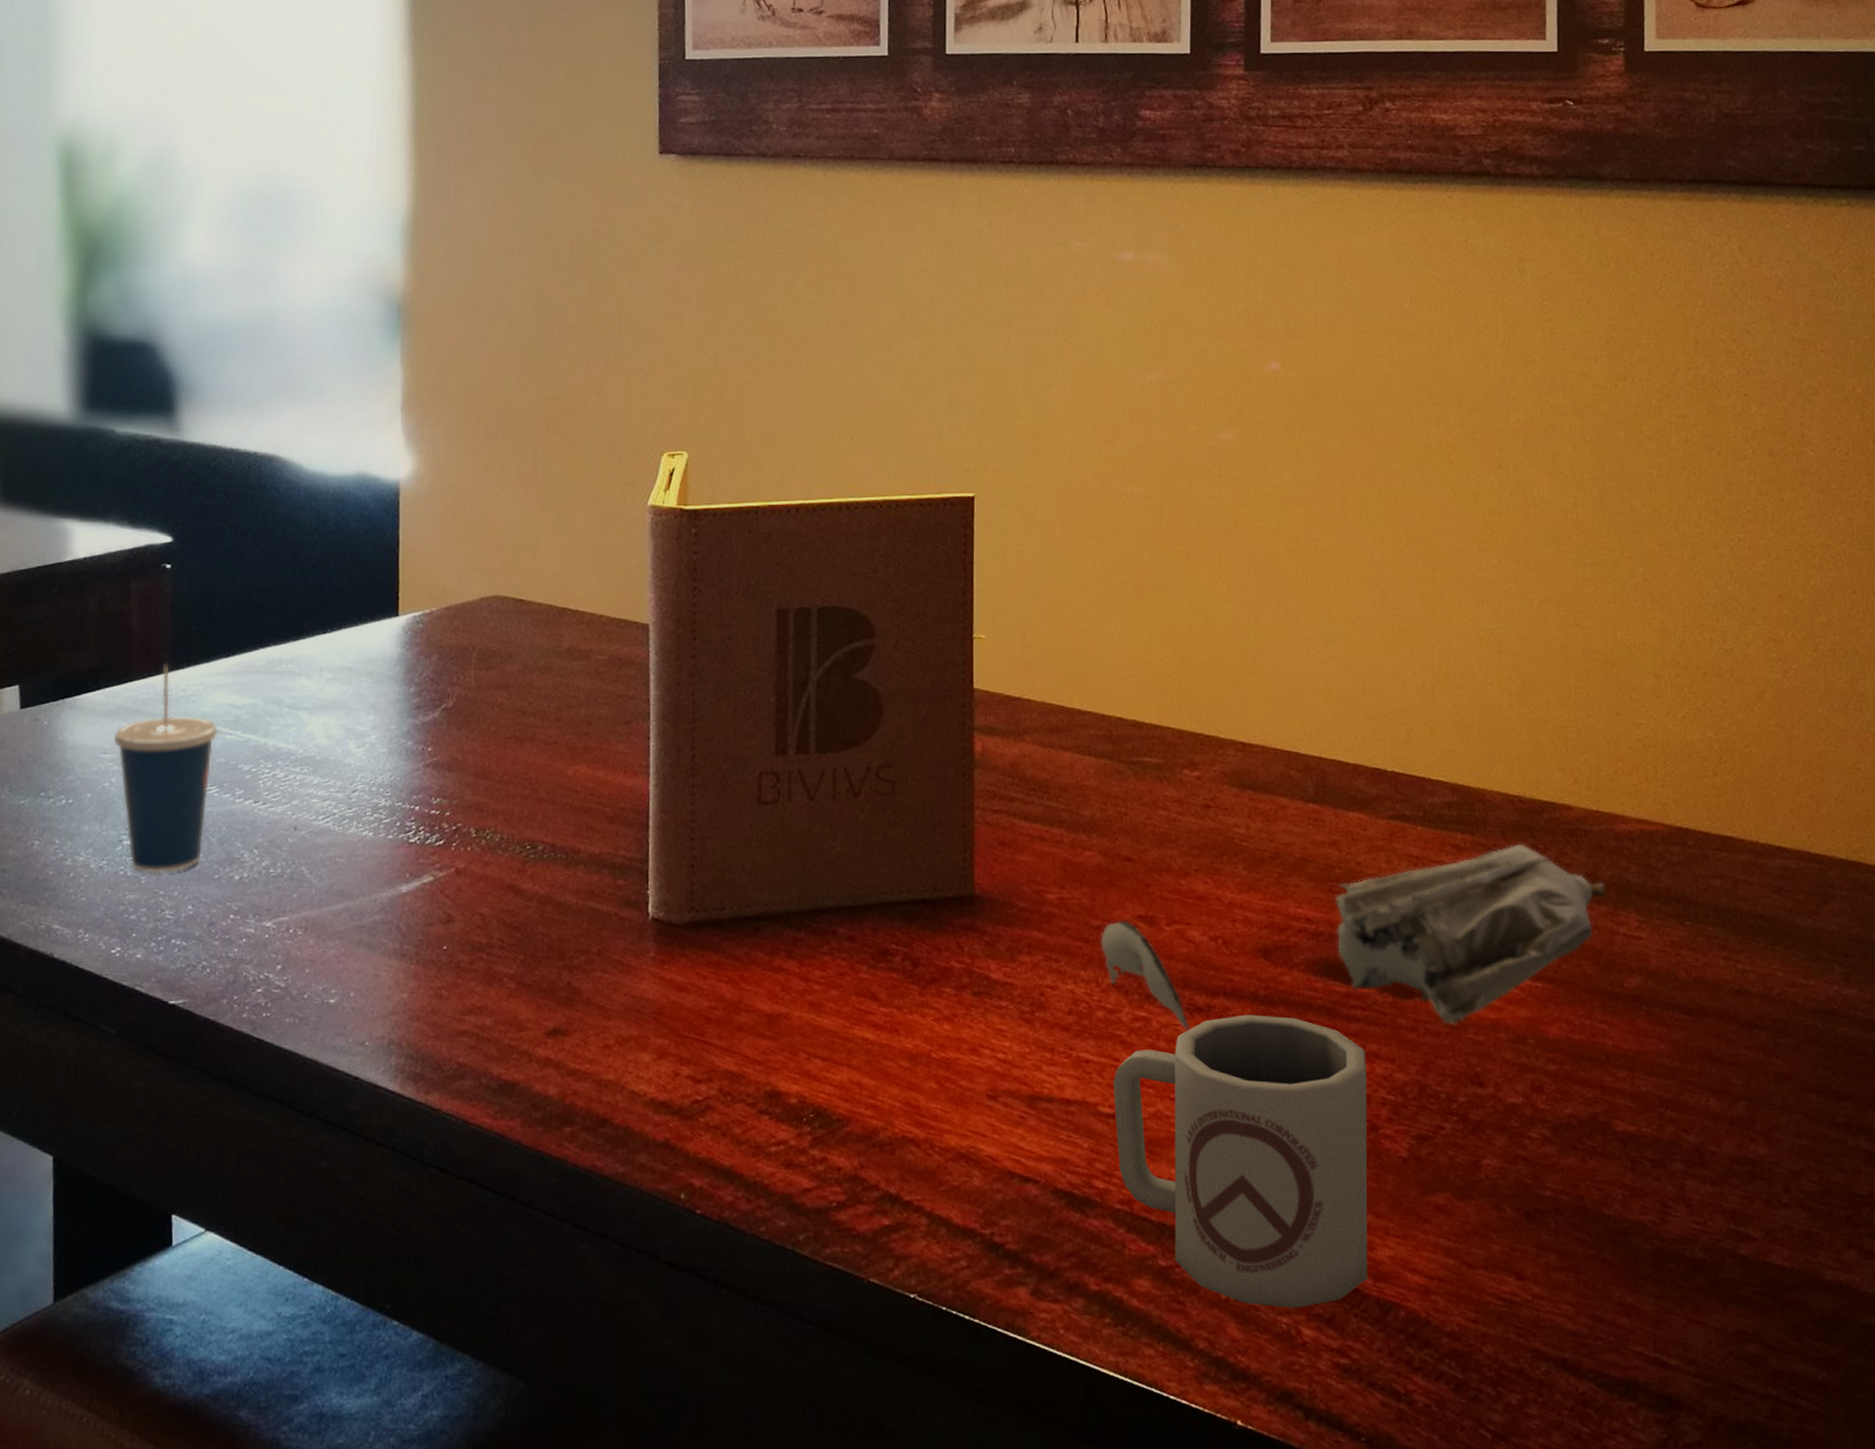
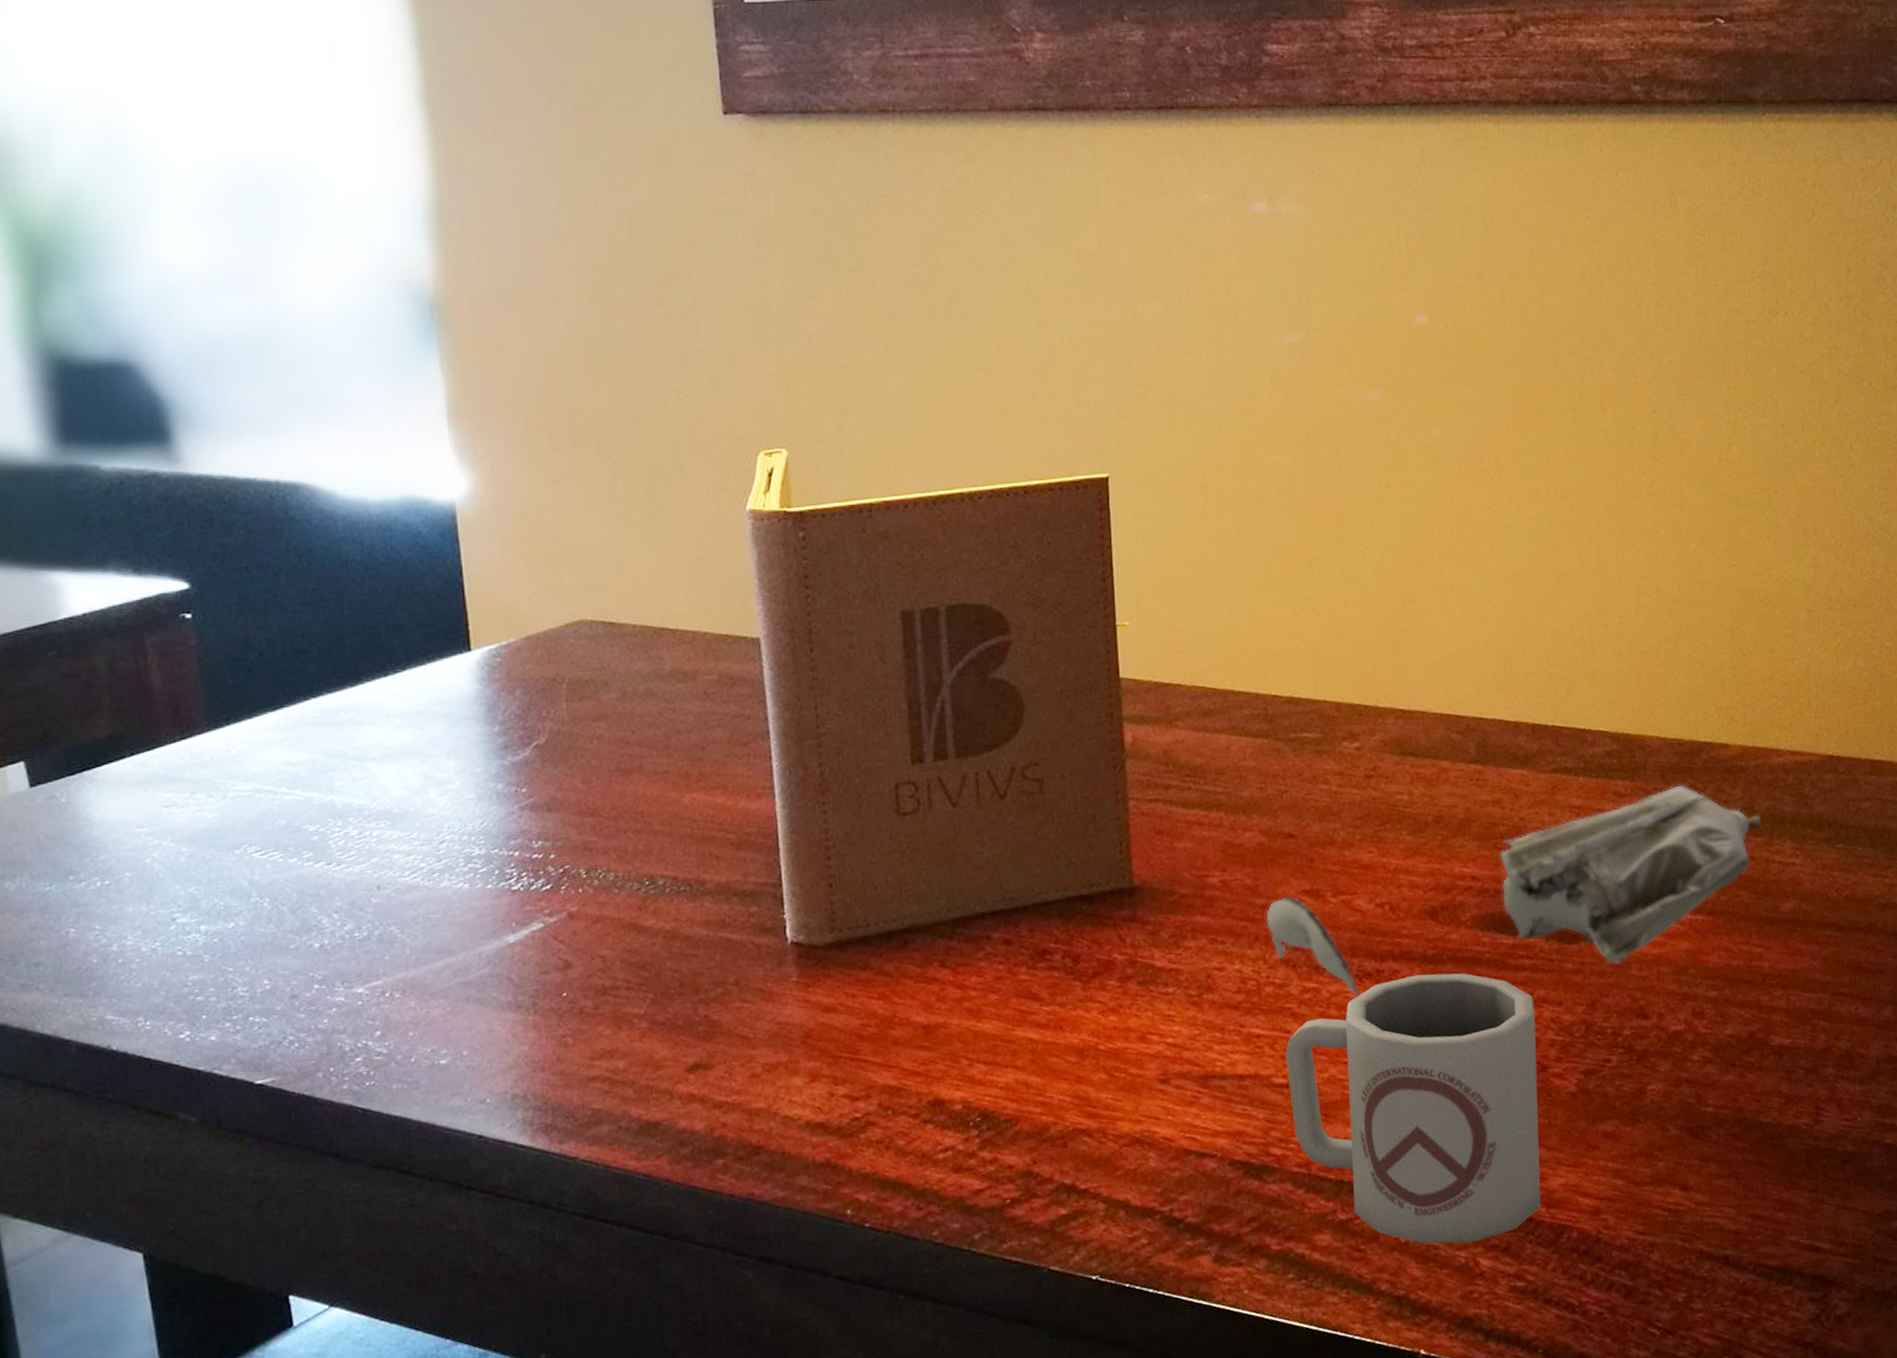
cup: present [113,663,219,873] -> none [148,723,274,950]

